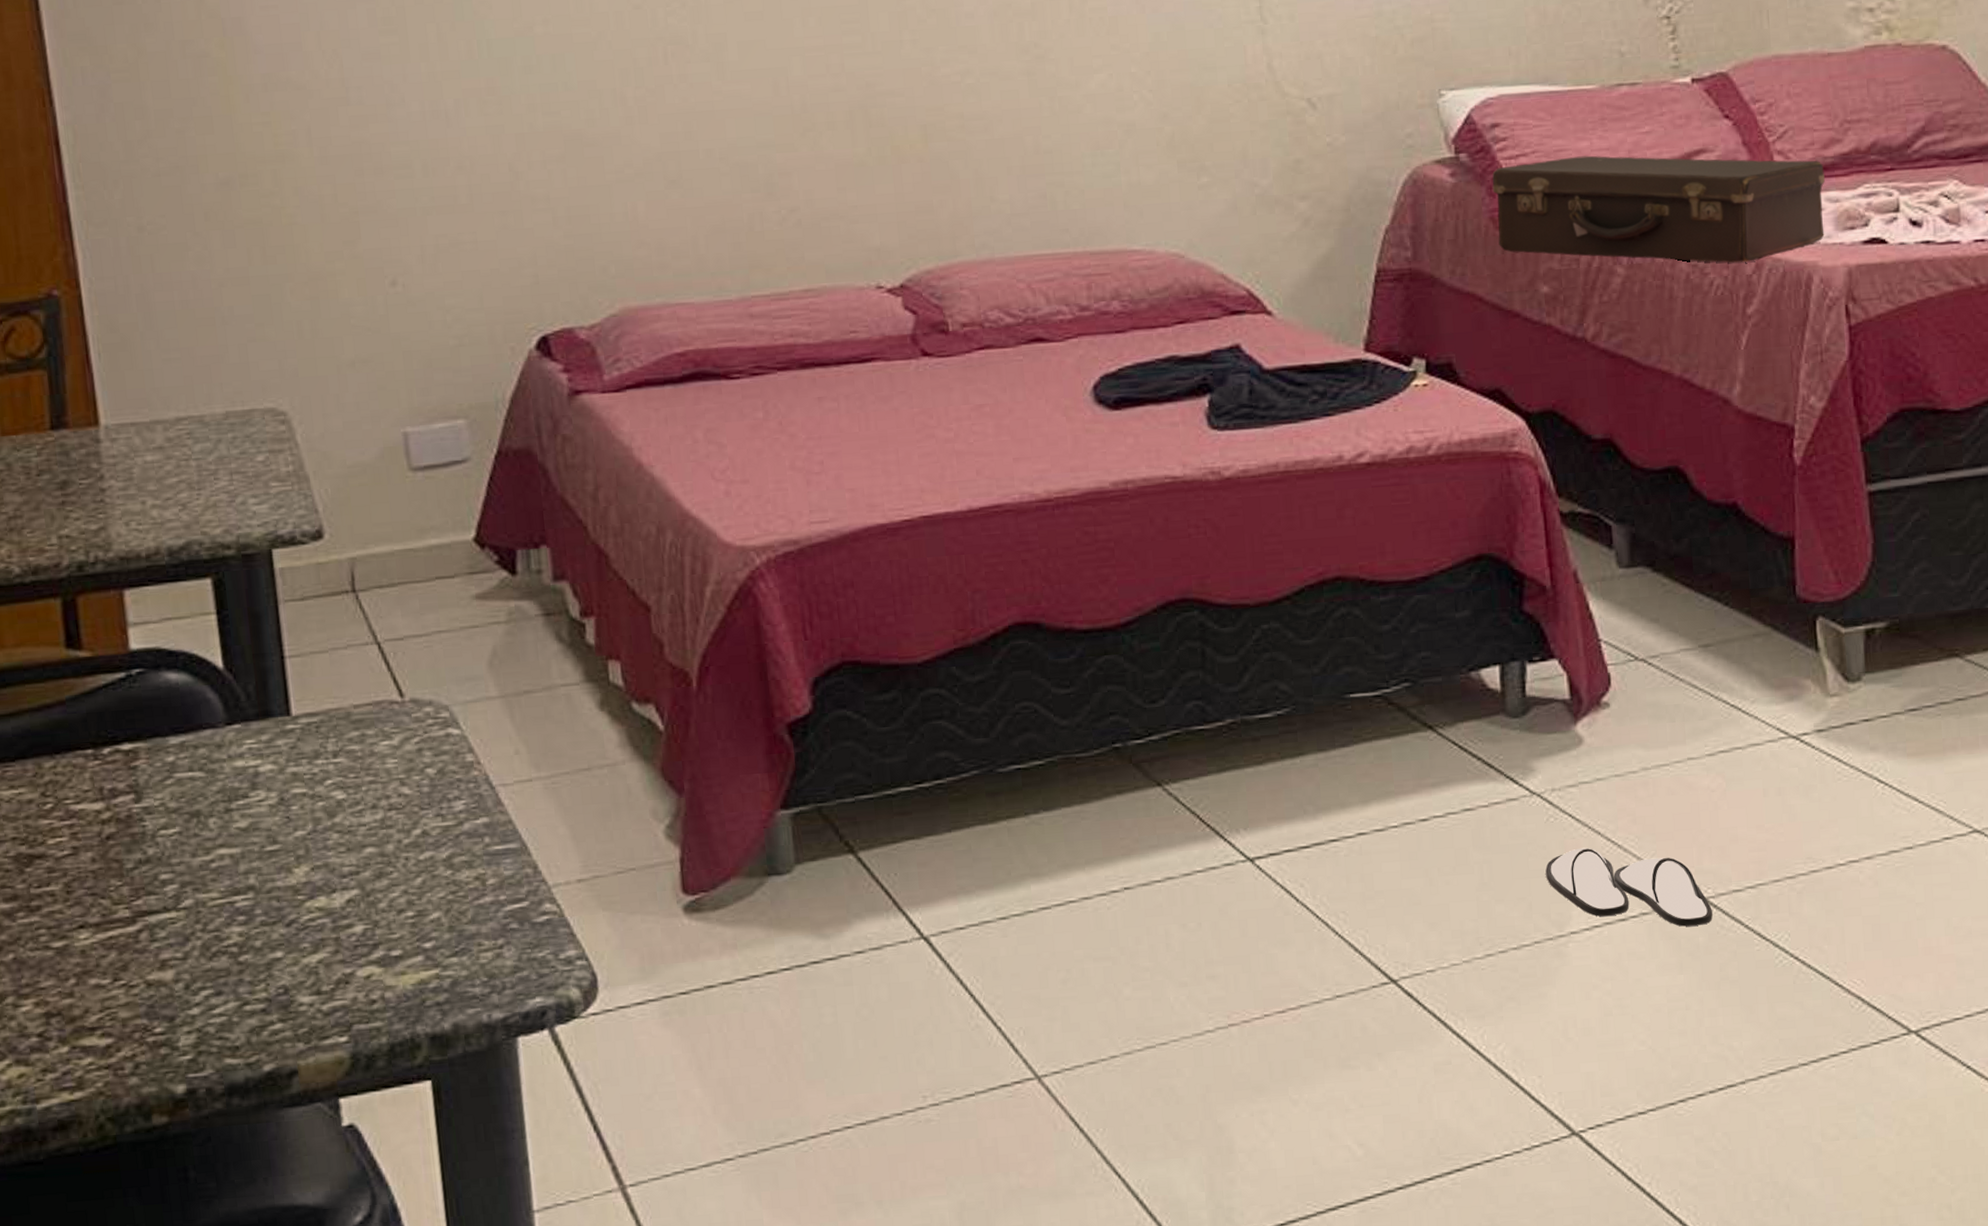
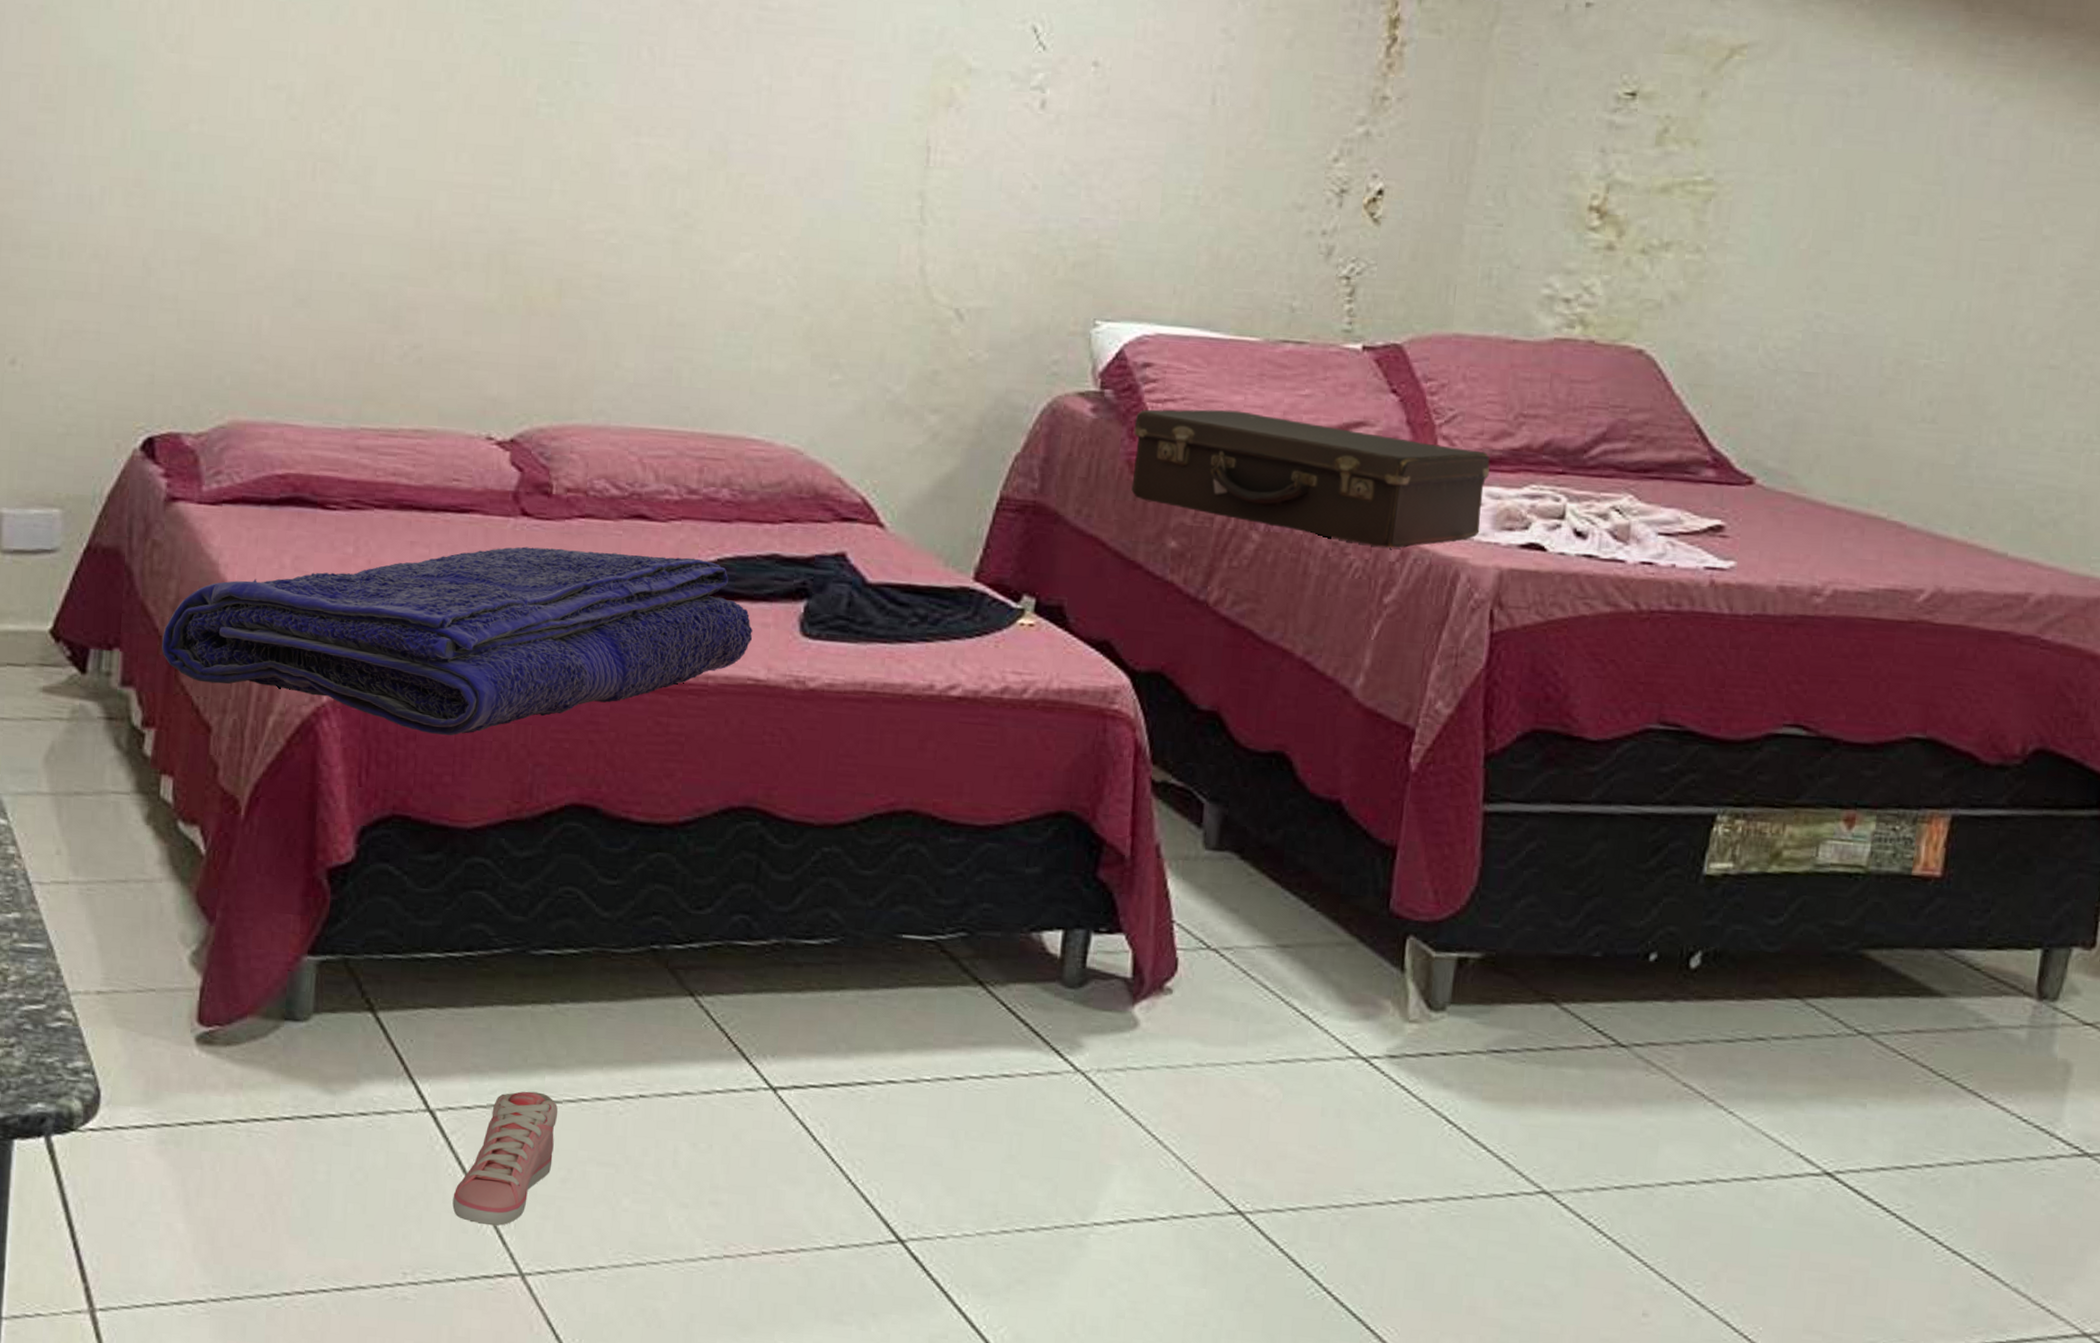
towel: none [587,371,1163,579] -> present [161,546,753,736]
sneaker: none [959,902,1051,1037] -> present [452,1091,558,1226]
slippers: present [1545,847,1713,927] -> none [1077,1136,1248,1240]

